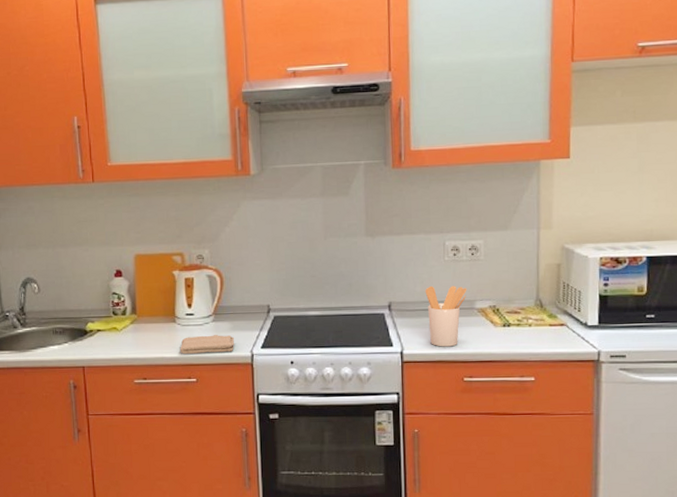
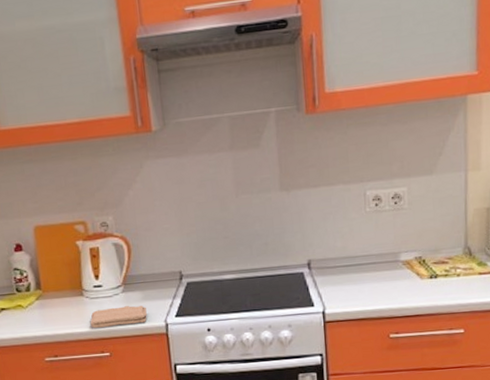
utensil holder: present [425,285,467,347] -> none [346,238,391,304]

